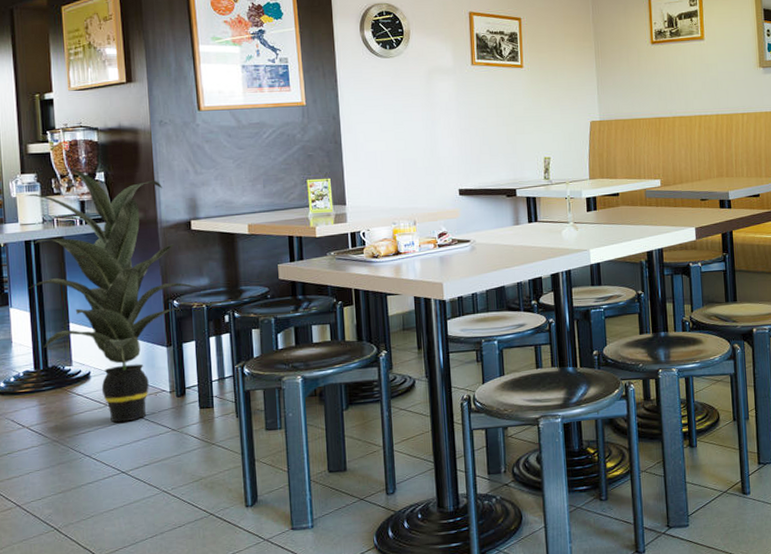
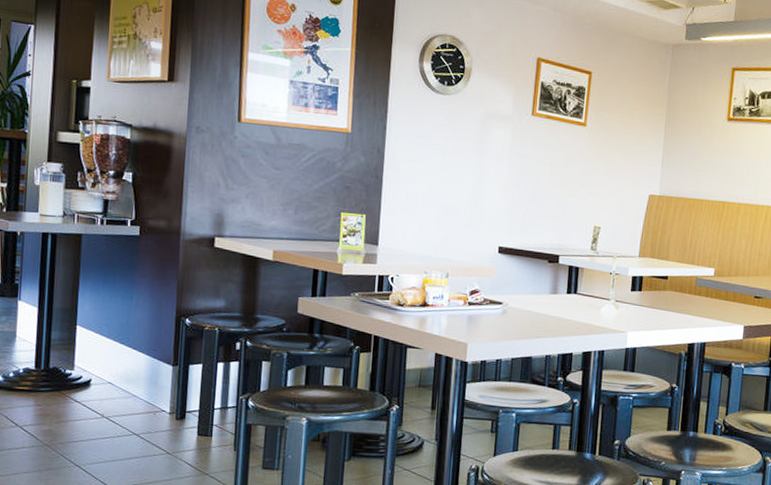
indoor plant: present [25,168,203,423] -> none [39,162,218,437]

